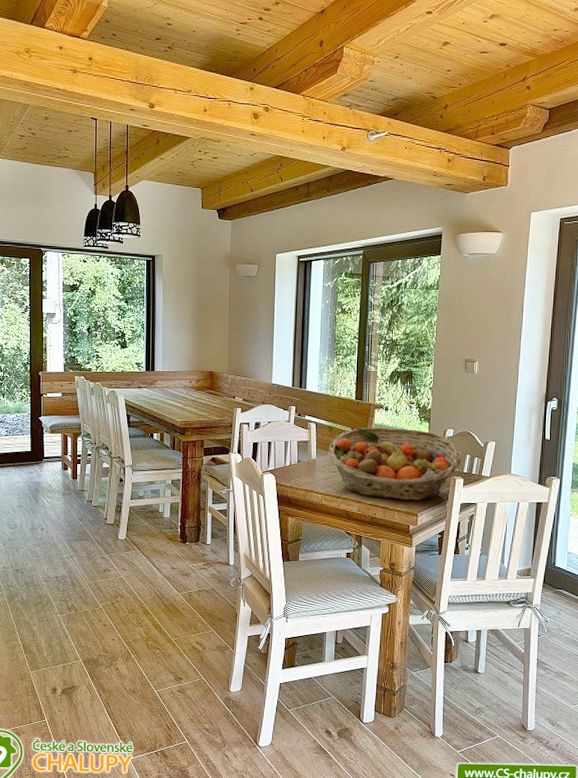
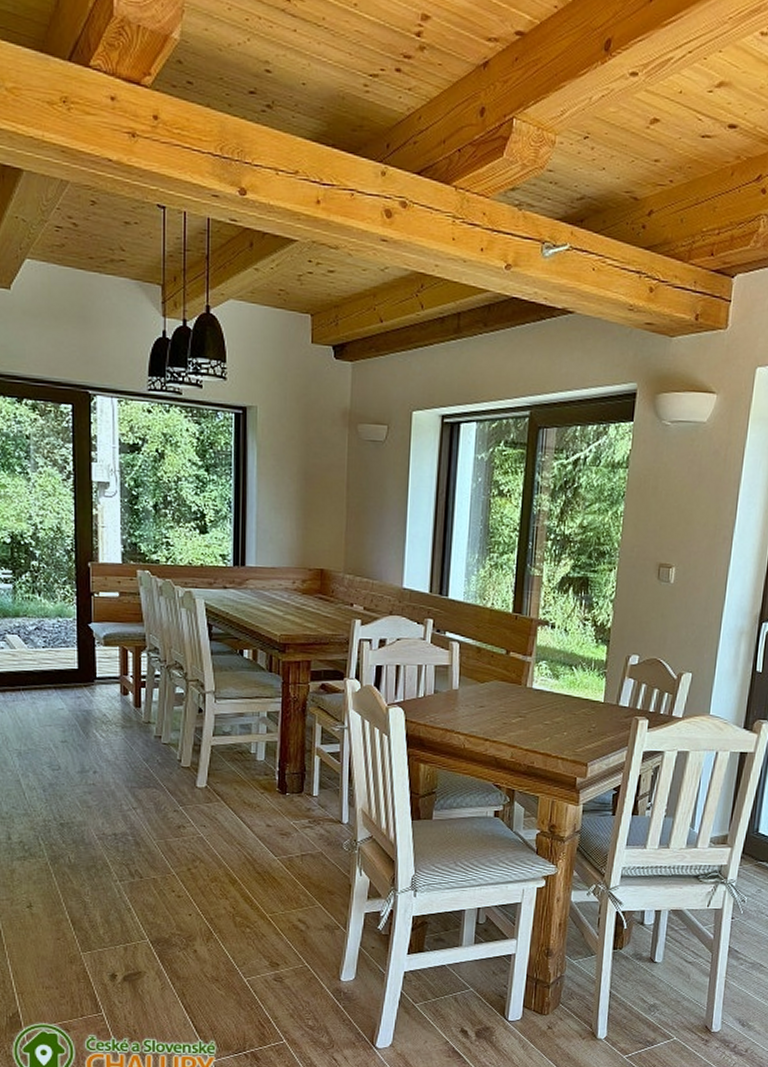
fruit basket: present [328,427,462,501] -> none [474,649,648,747]

